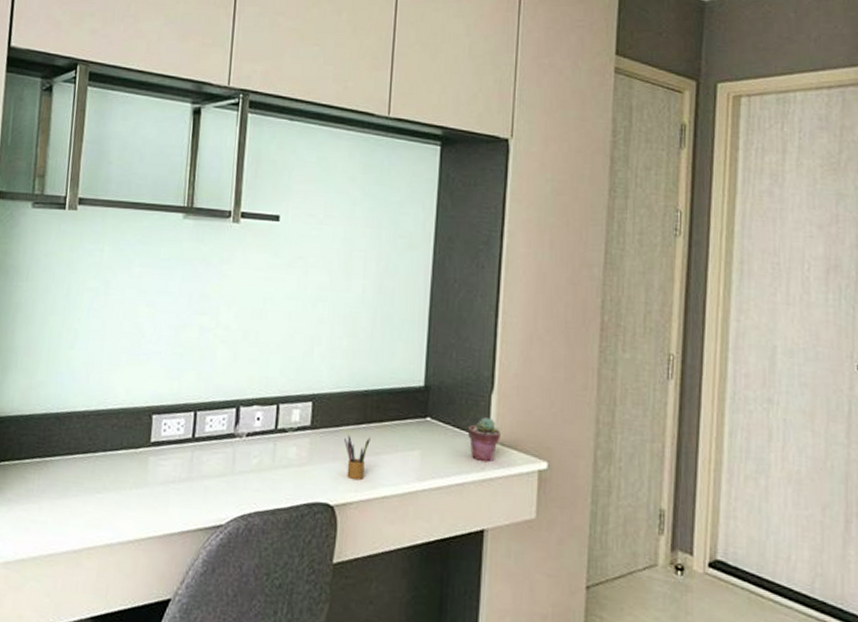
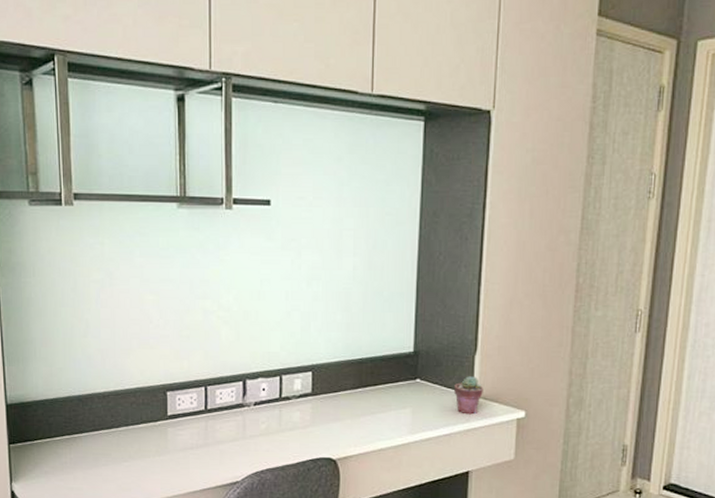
pencil box: present [344,434,370,481] -> none [343,398,366,437]

